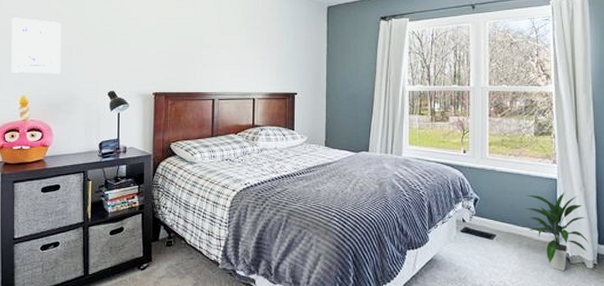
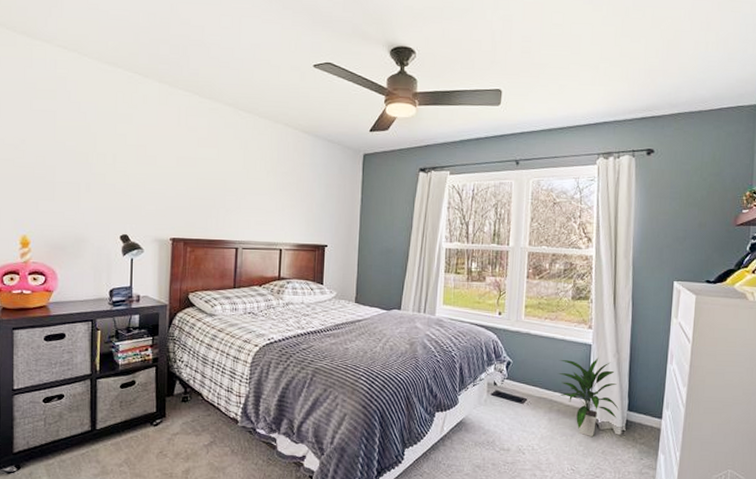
wall art: present [11,17,61,74] -> none [10,148,68,213]

